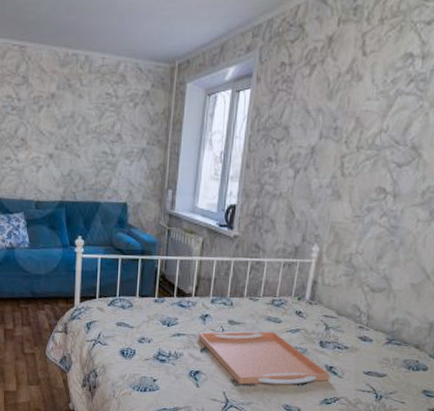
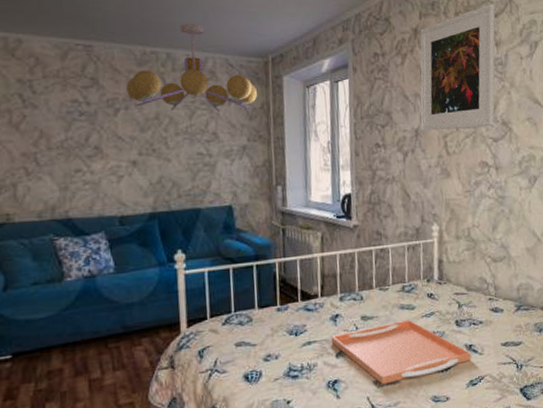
chandelier: none [50,27,162,114] -> present [126,24,258,112]
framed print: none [318,9,431,150] -> present [420,4,496,131]

